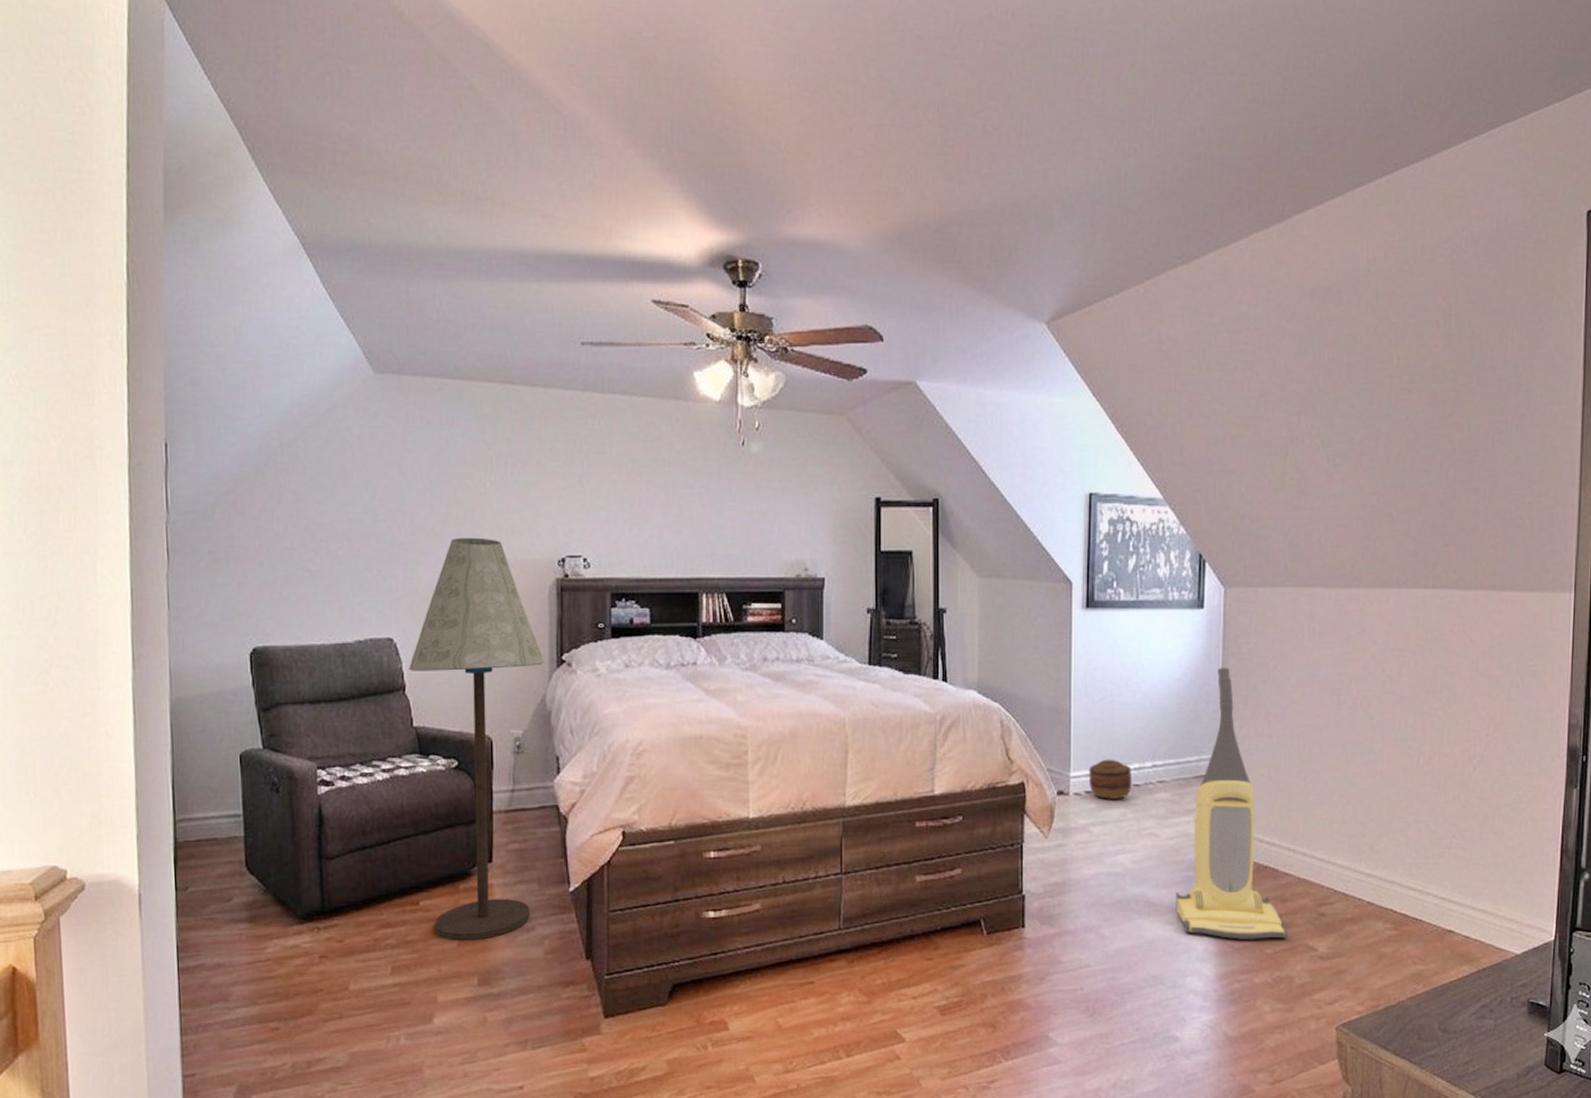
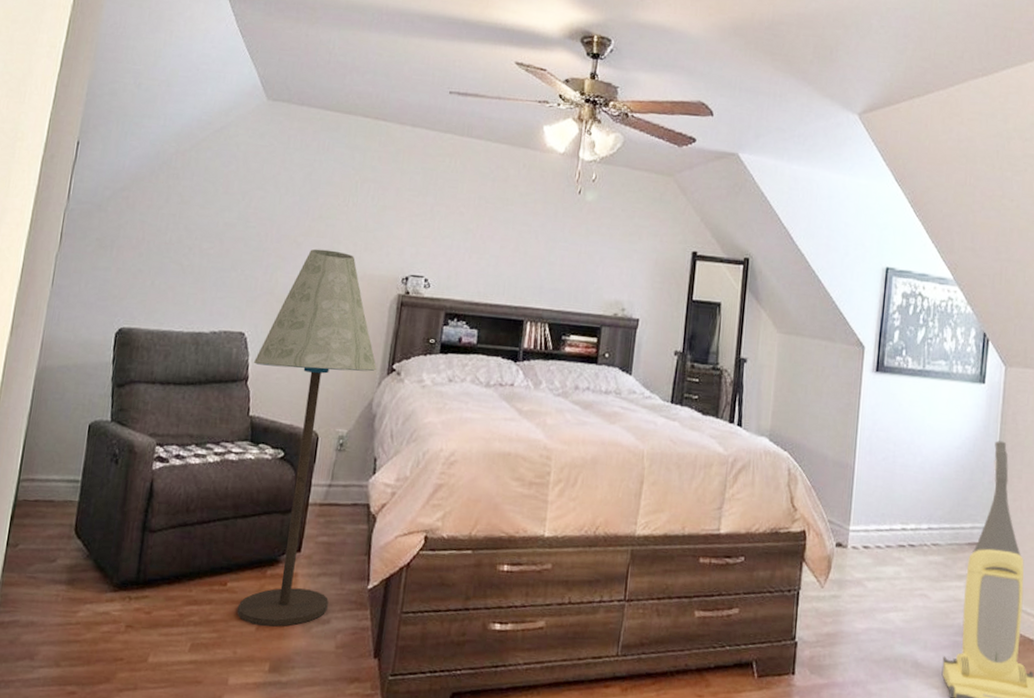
basket: present [1088,759,1132,799] -> none [866,516,908,557]

